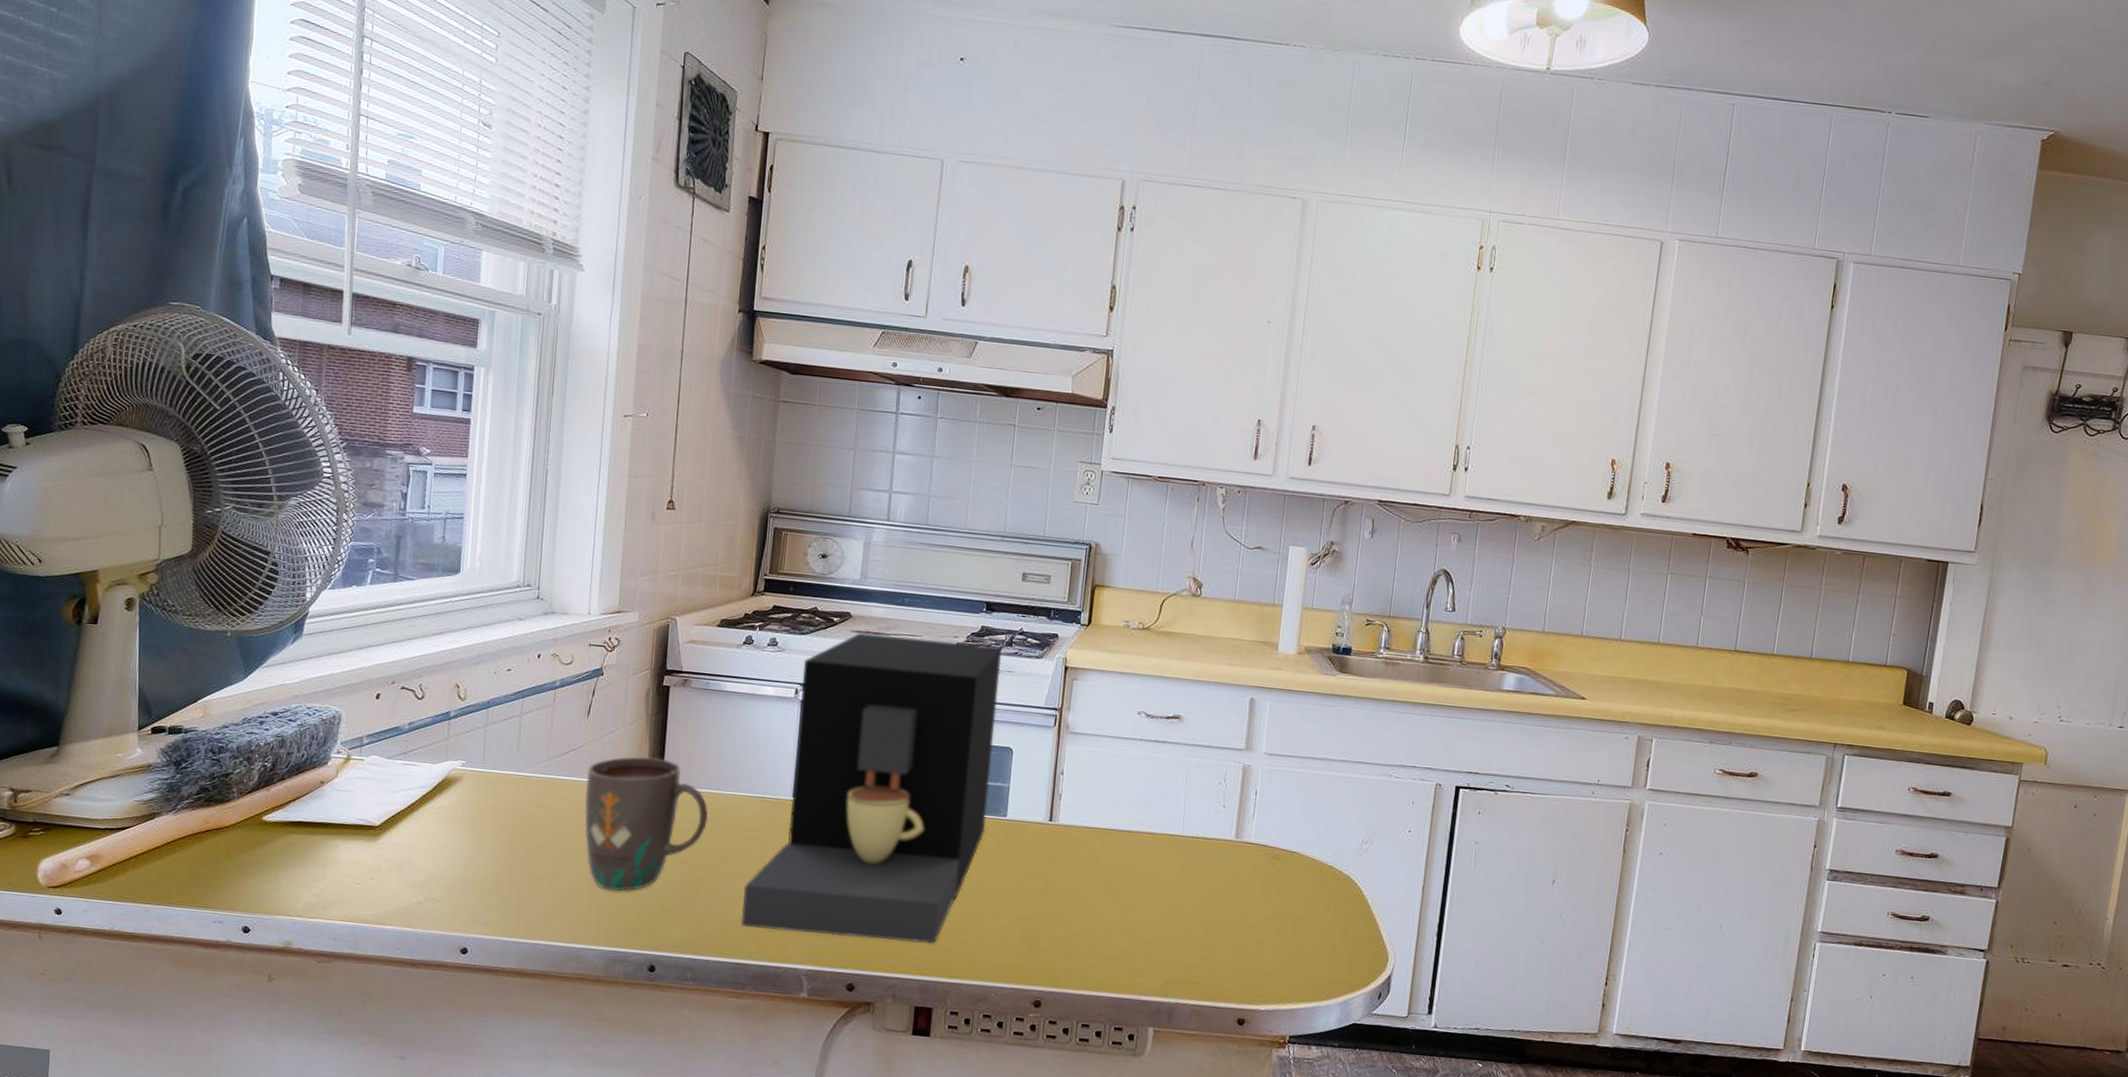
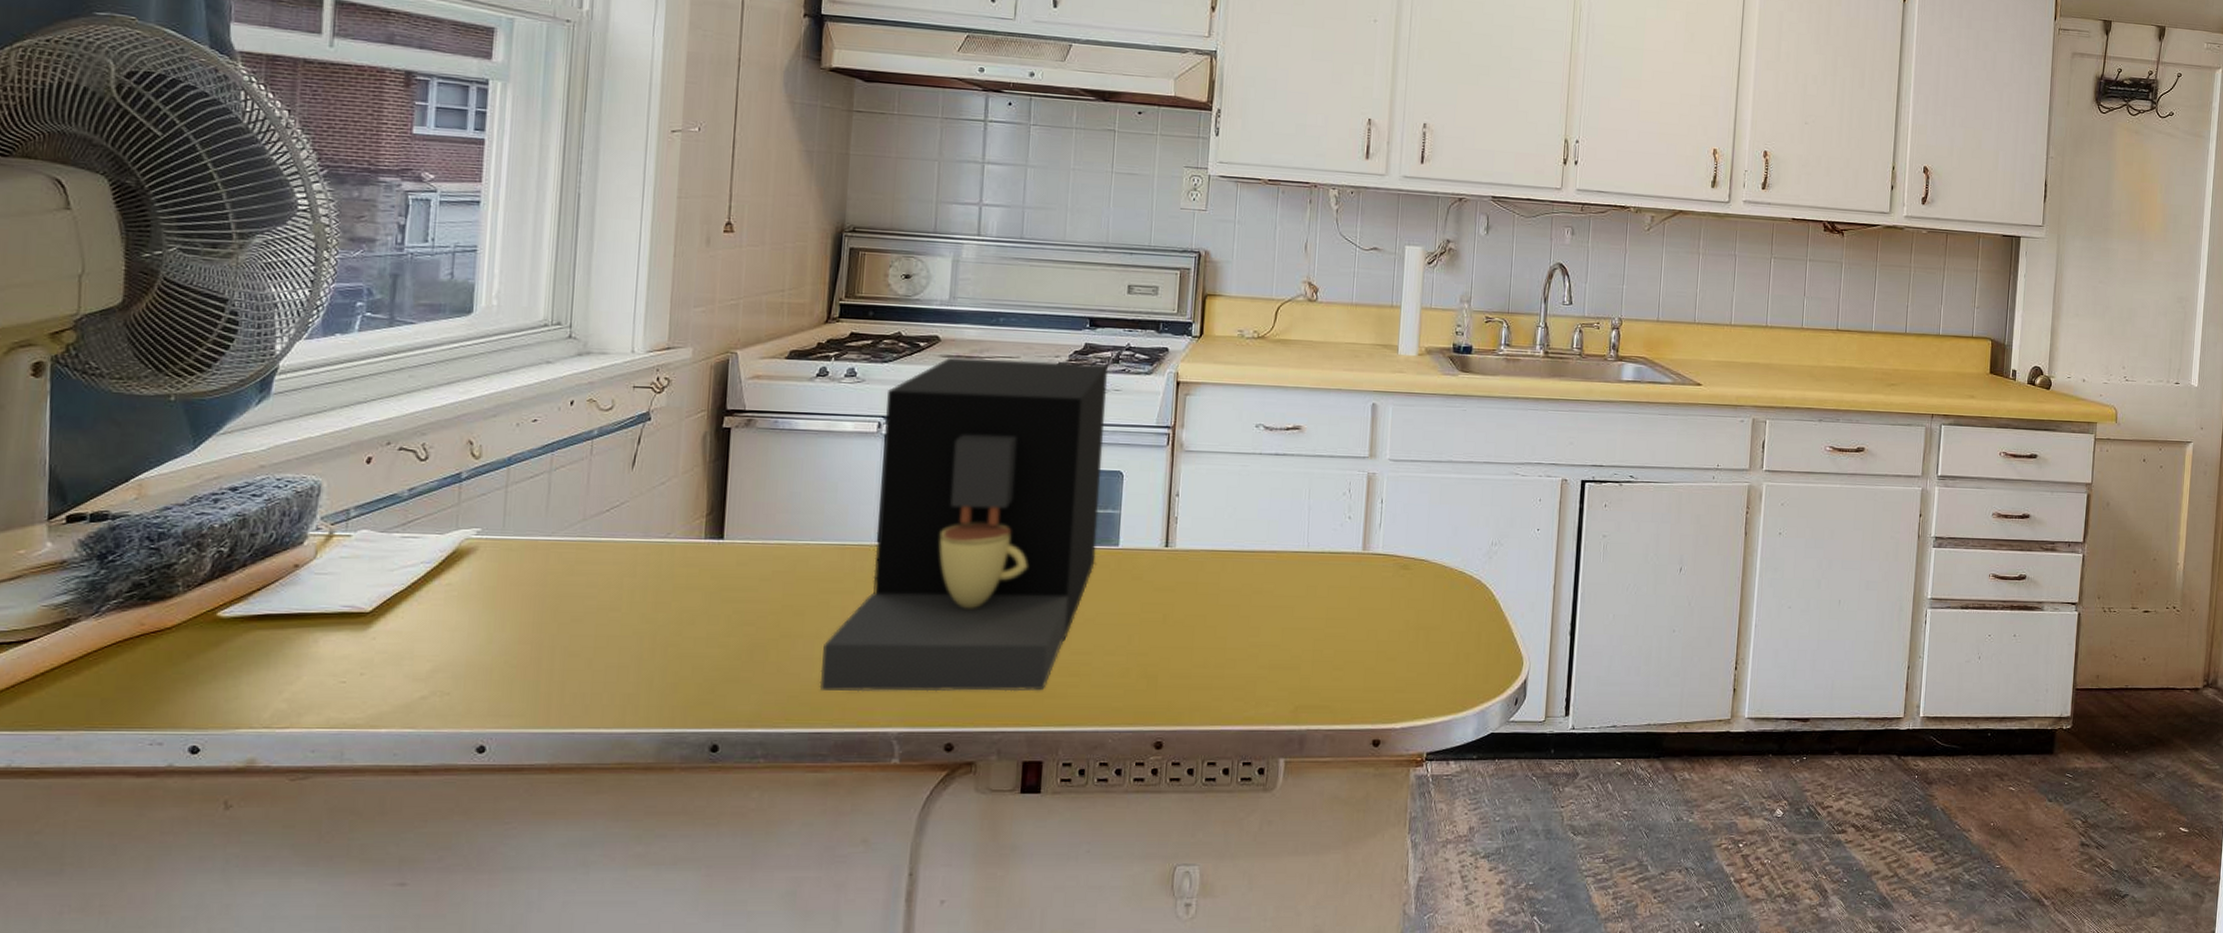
mug: present [584,756,708,891] -> none [630,509,779,664]

